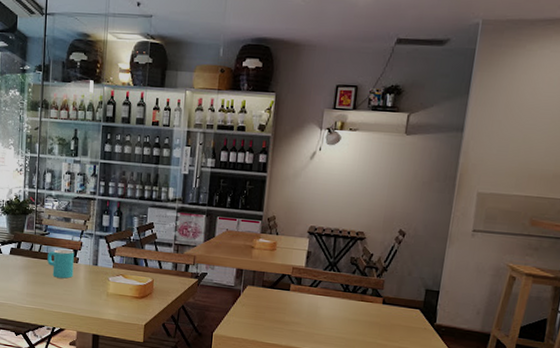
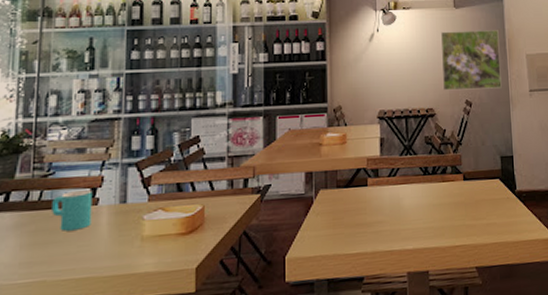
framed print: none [378,157,451,223] -> present [441,30,502,91]

